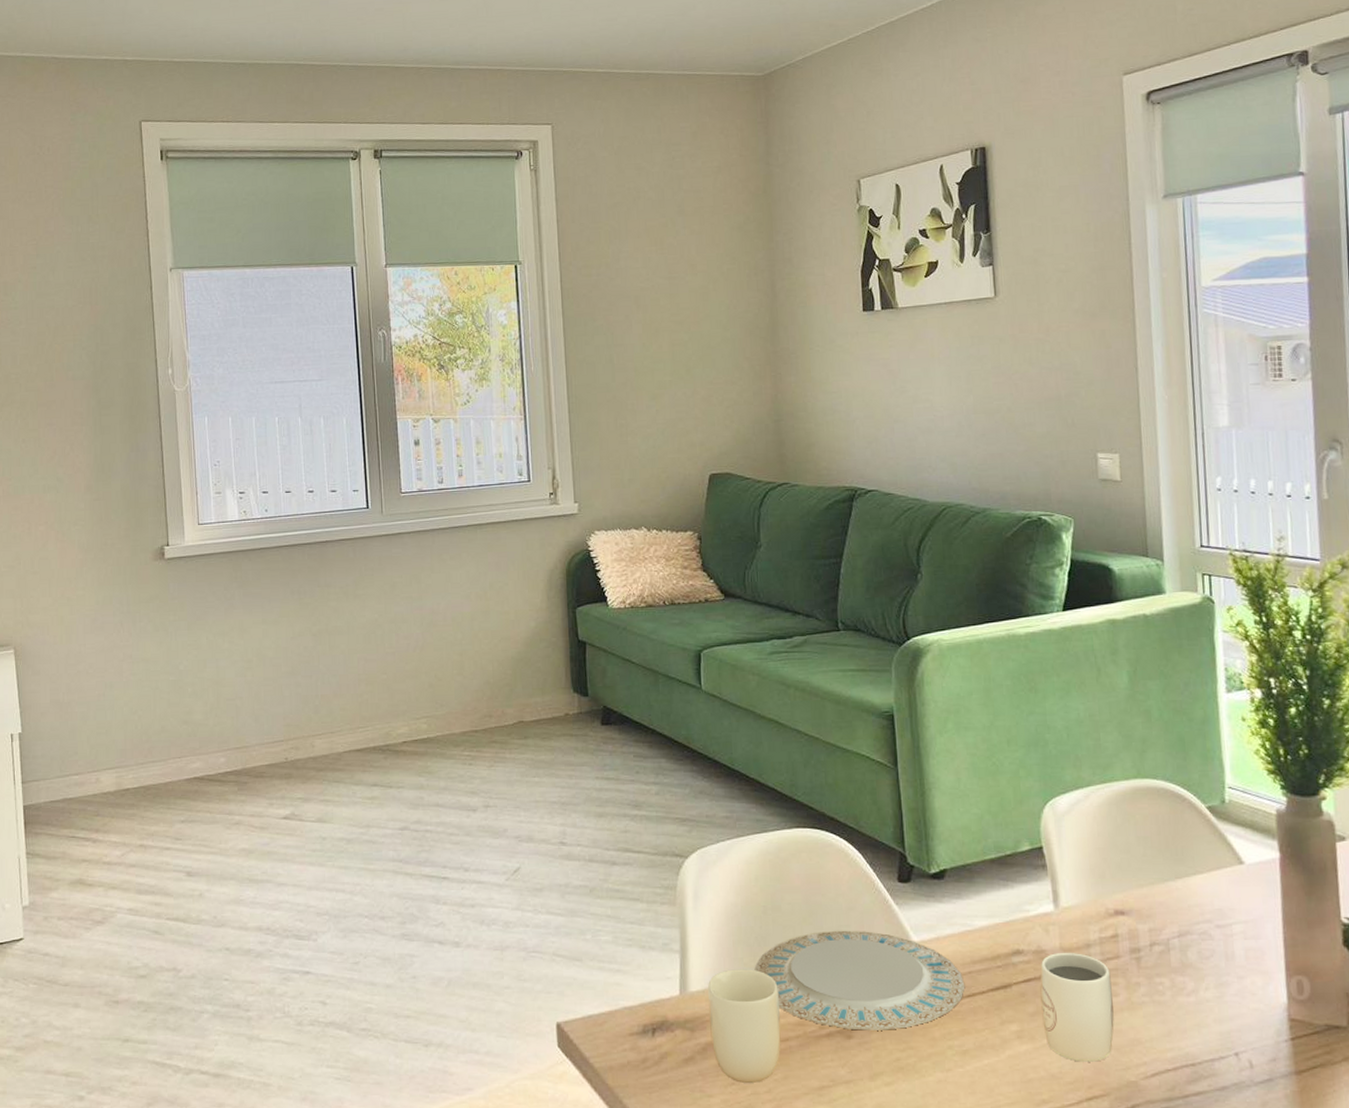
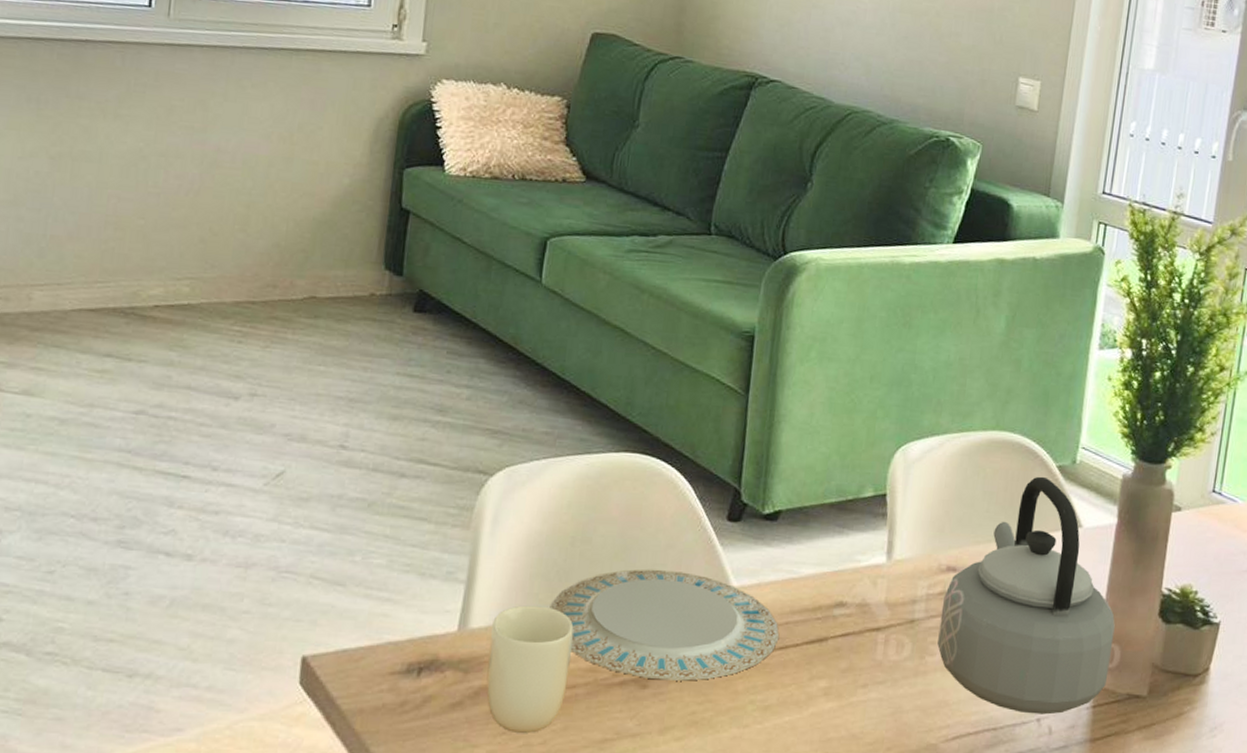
mug: present [1040,952,1114,1062] -> none [853,606,931,723]
teapot: none [1116,818,1301,1049] -> present [937,476,1115,715]

